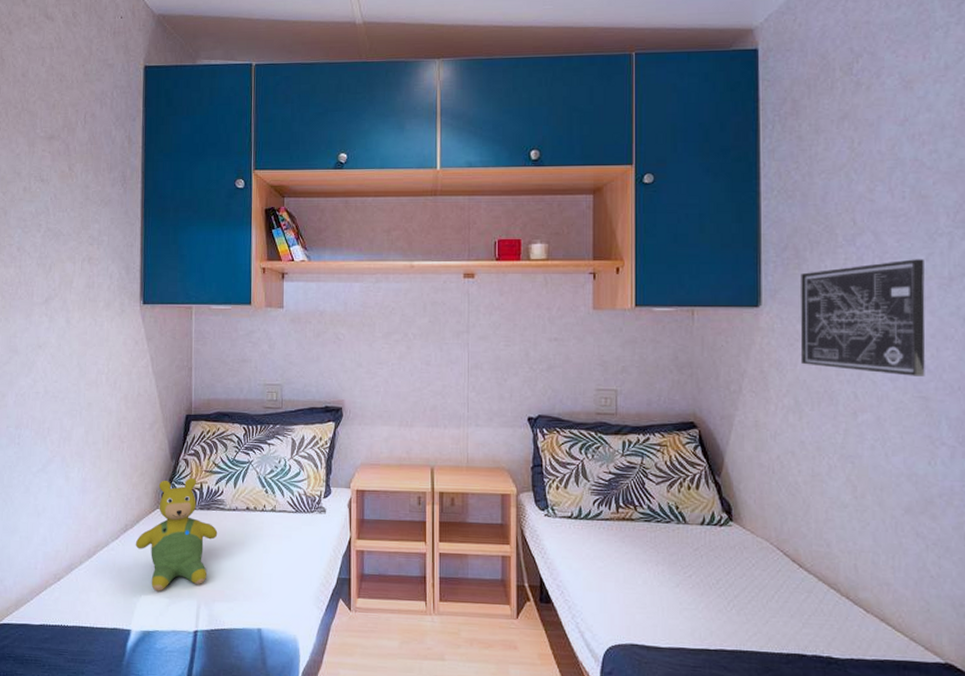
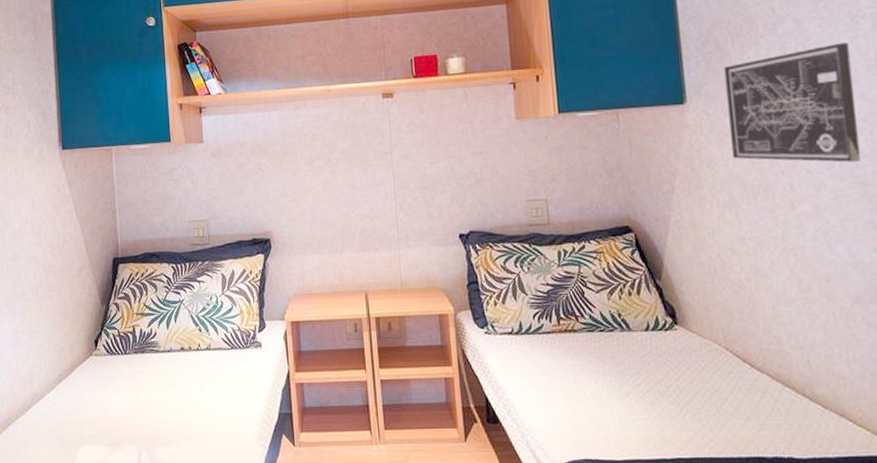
teddy bear: present [135,477,218,592] -> none [71,321,154,441]

